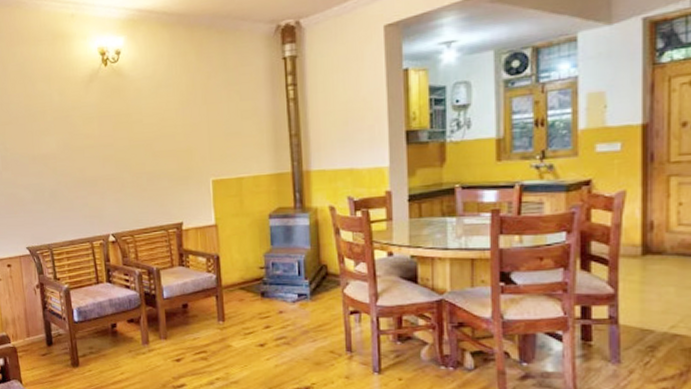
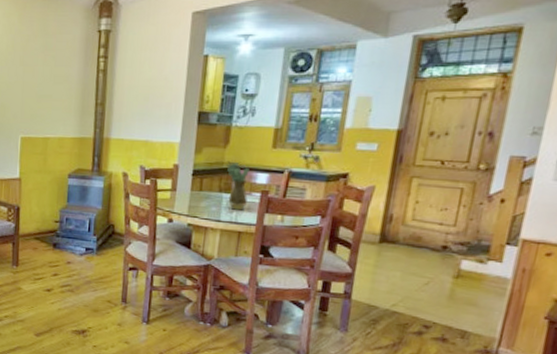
vase: none [446,180,476,235] -> present [226,161,250,210]

